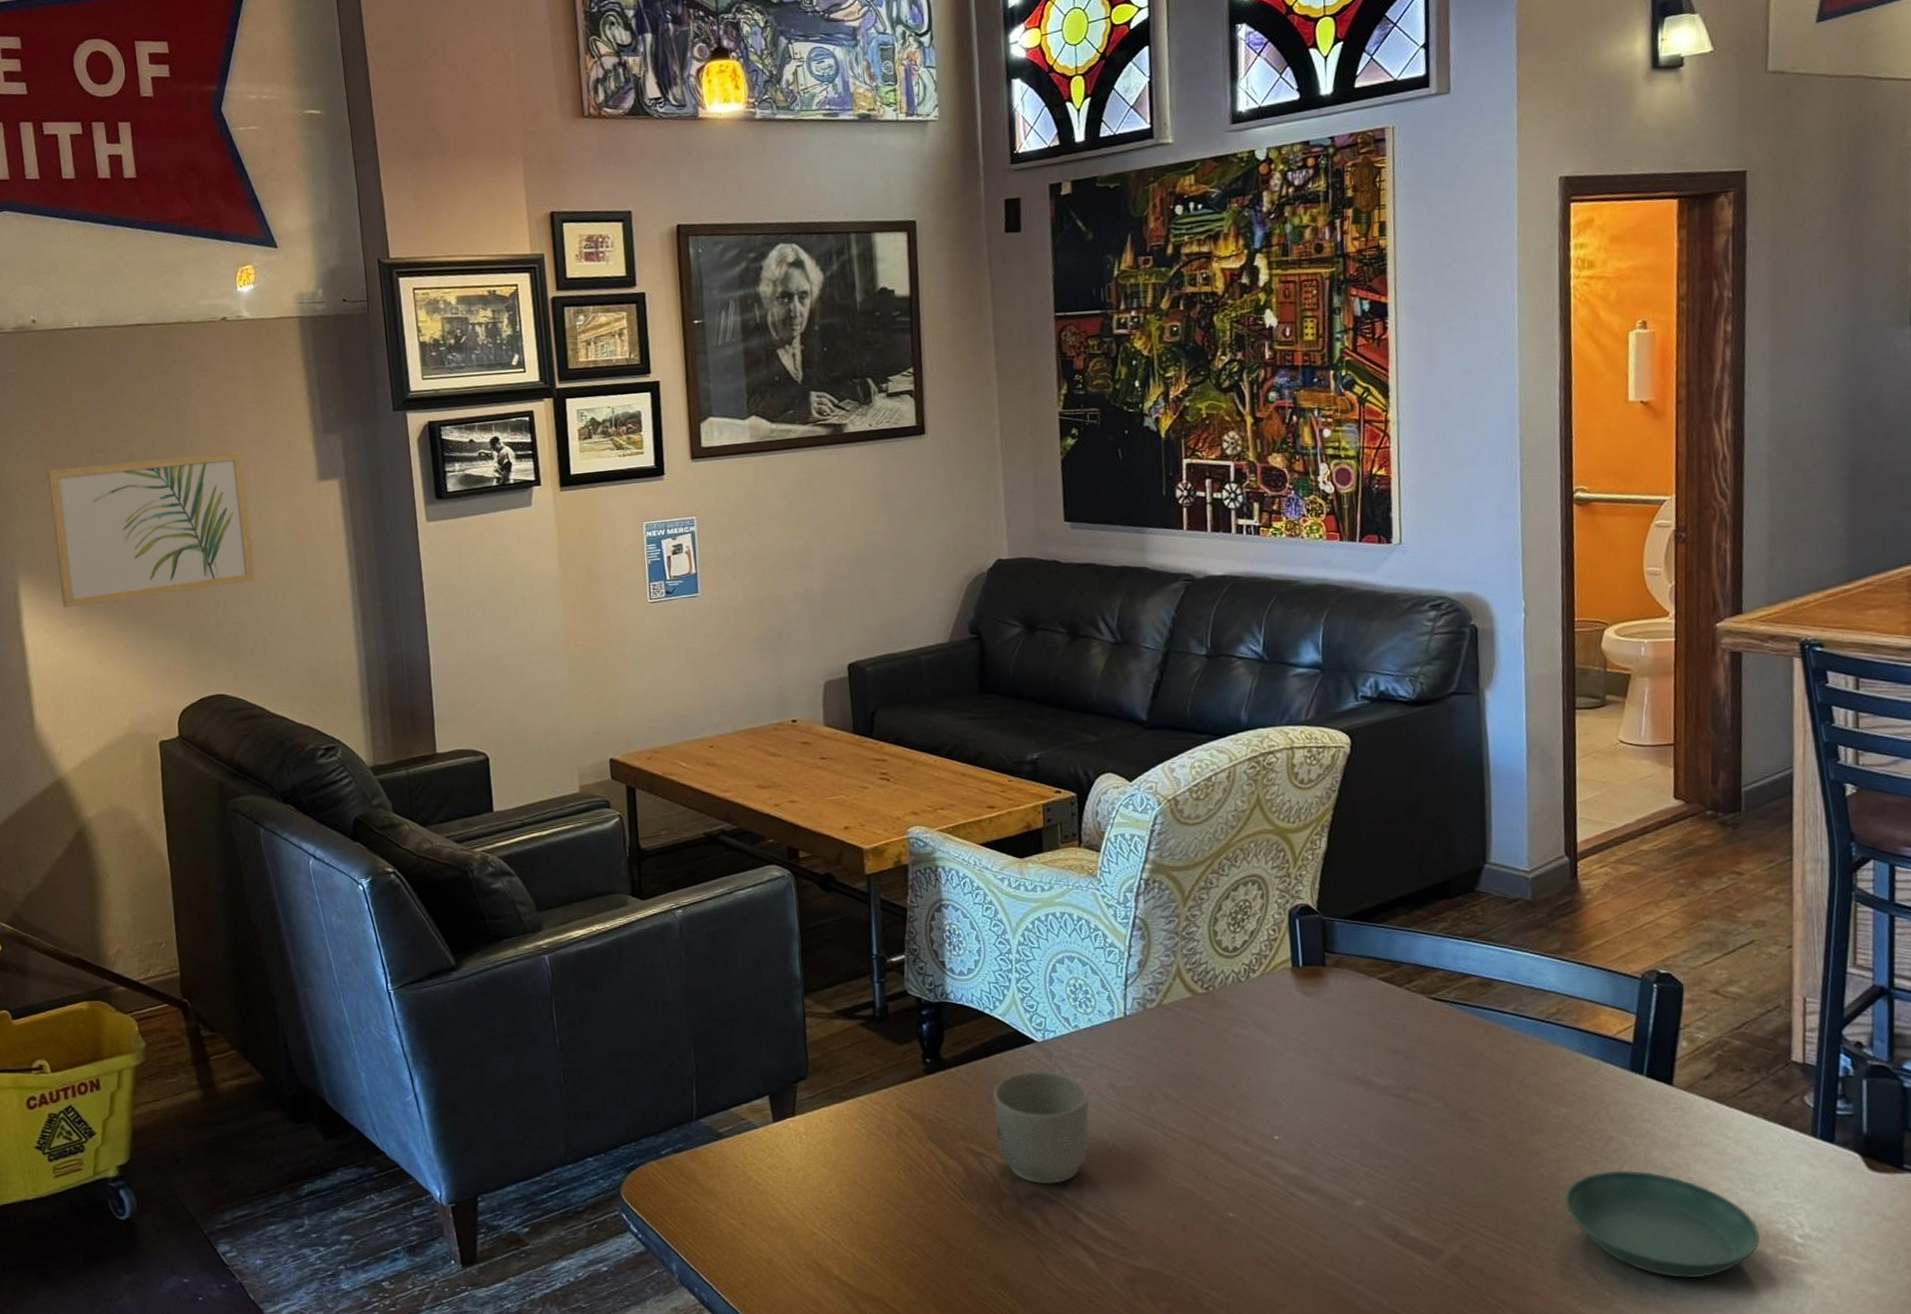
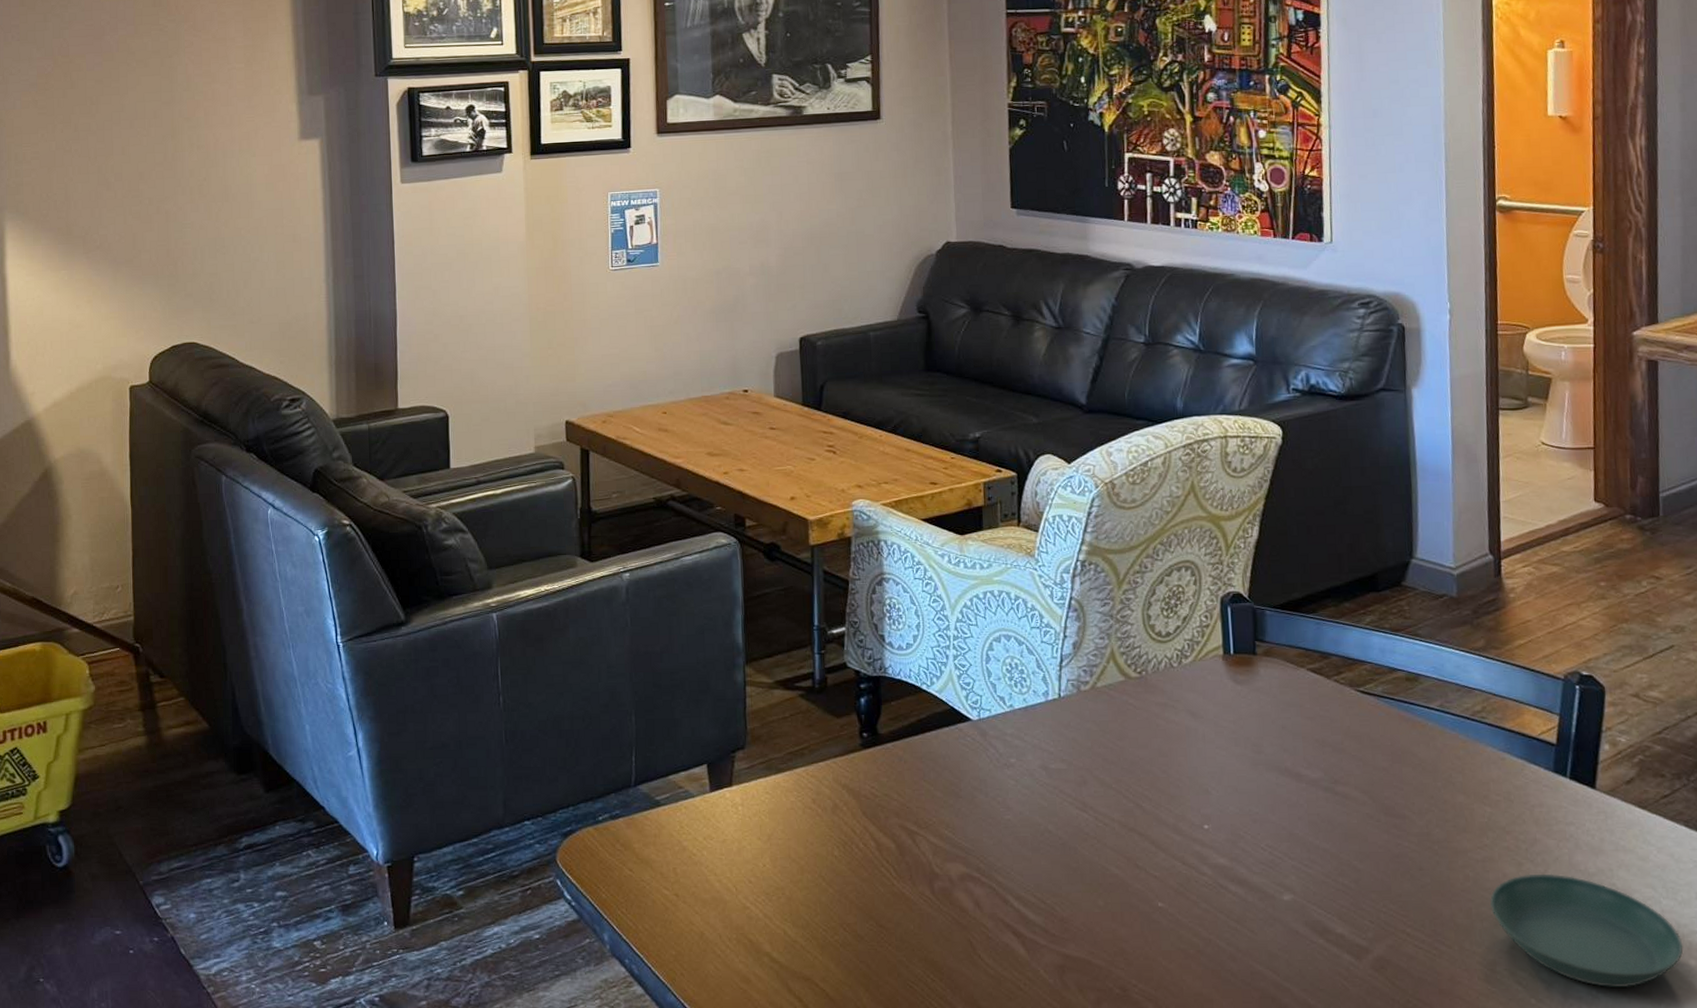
wall art: present [46,451,255,608] -> none [40,109,233,252]
mug: present [993,1071,1090,1184] -> none [928,750,1023,866]

